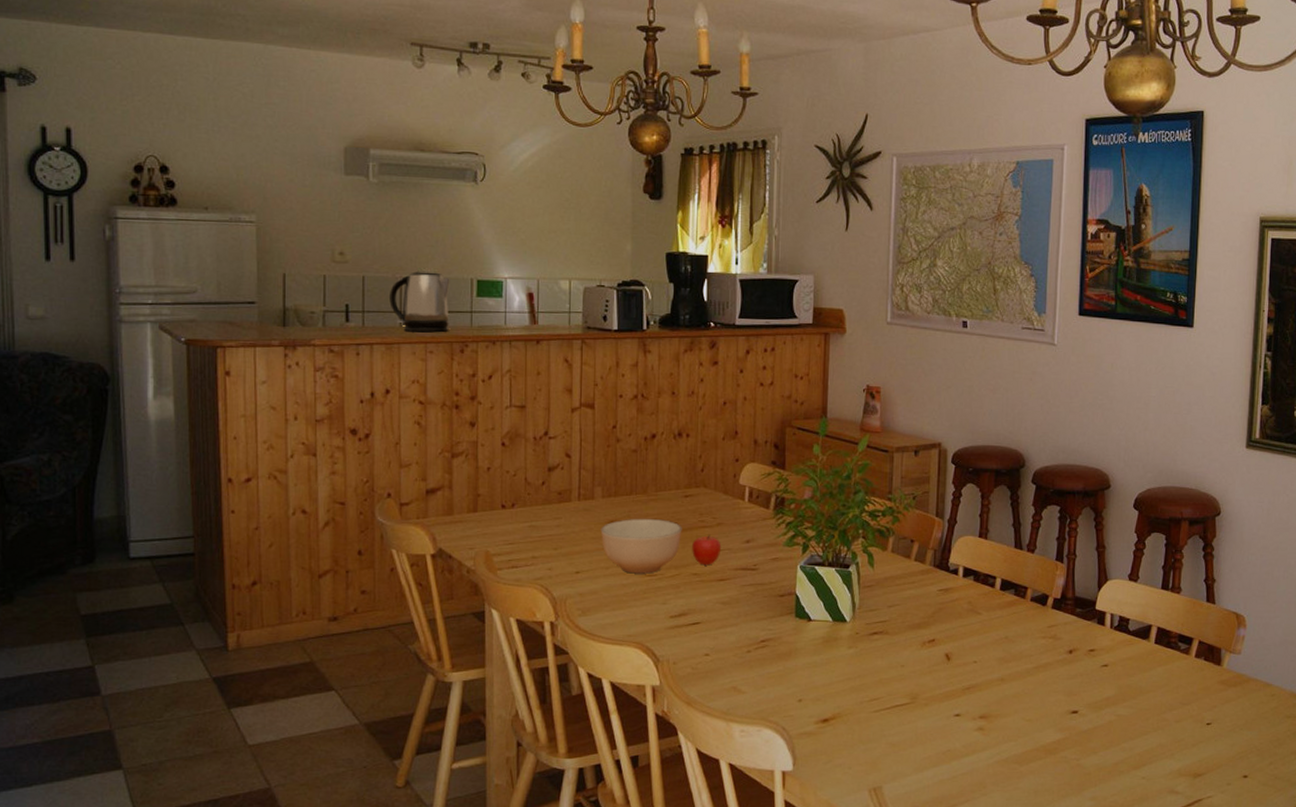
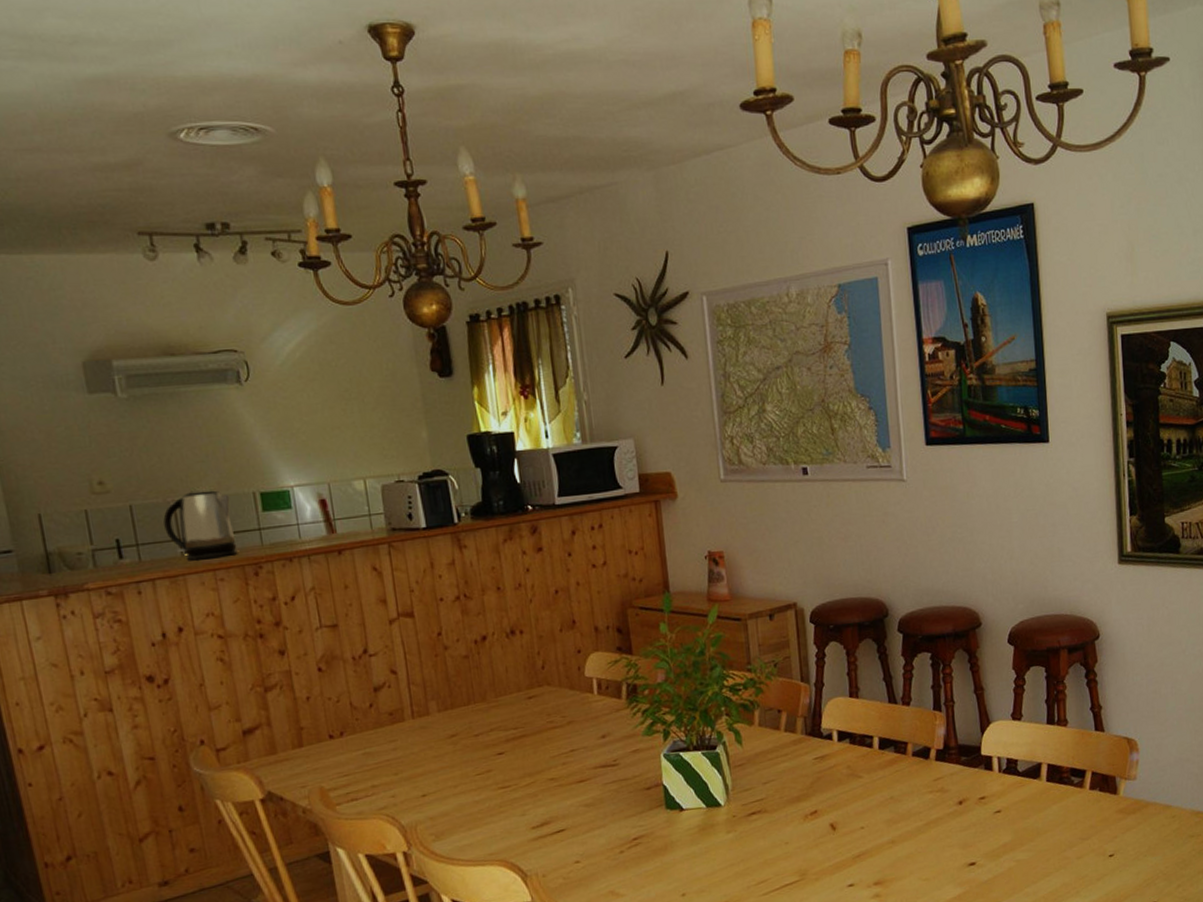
bowl: present [600,518,682,574] -> none [441,725,531,789]
fruit: present [692,534,722,566] -> none [544,734,577,769]

